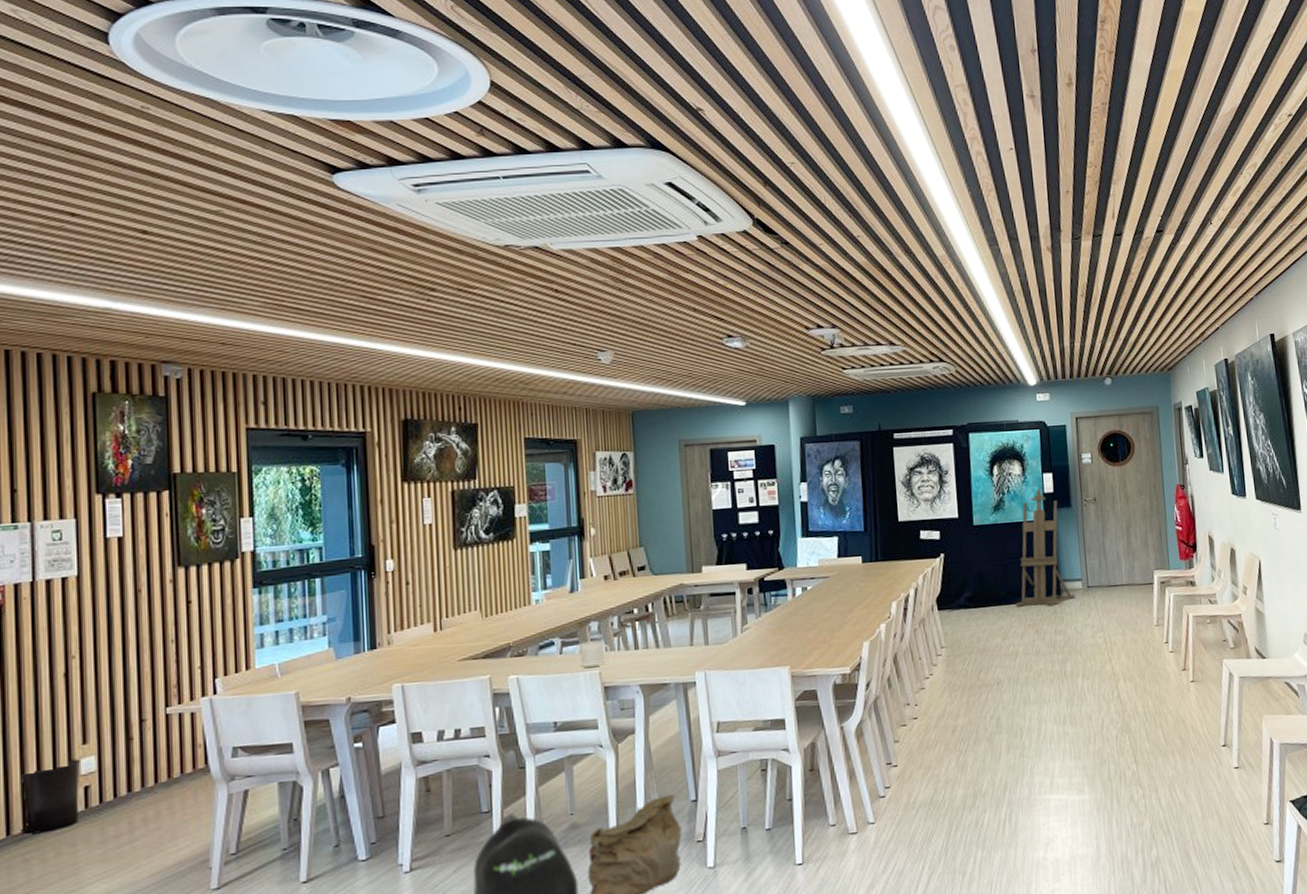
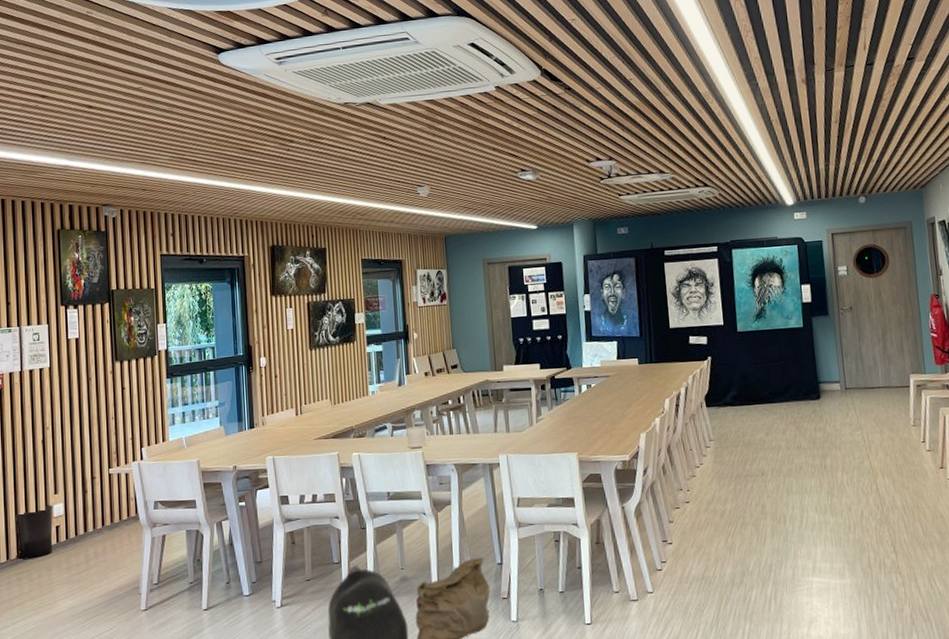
easel: present [1016,489,1075,607] -> none [778,299,834,406]

